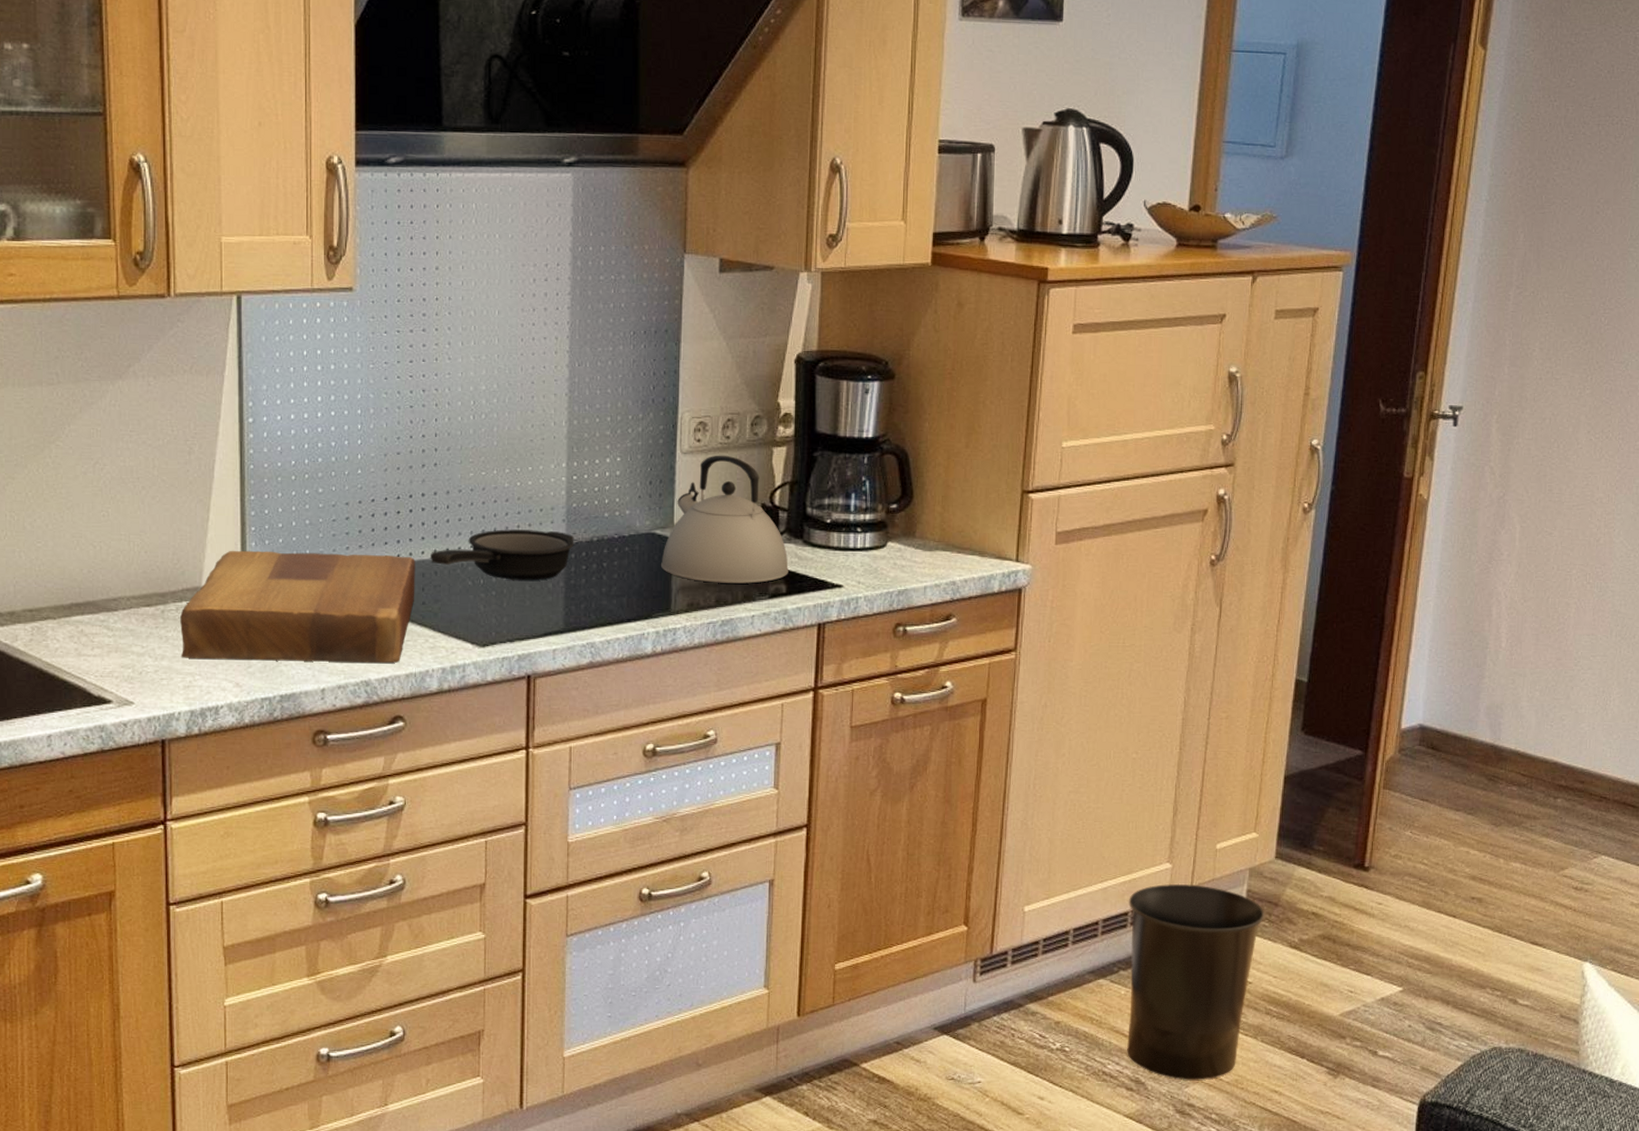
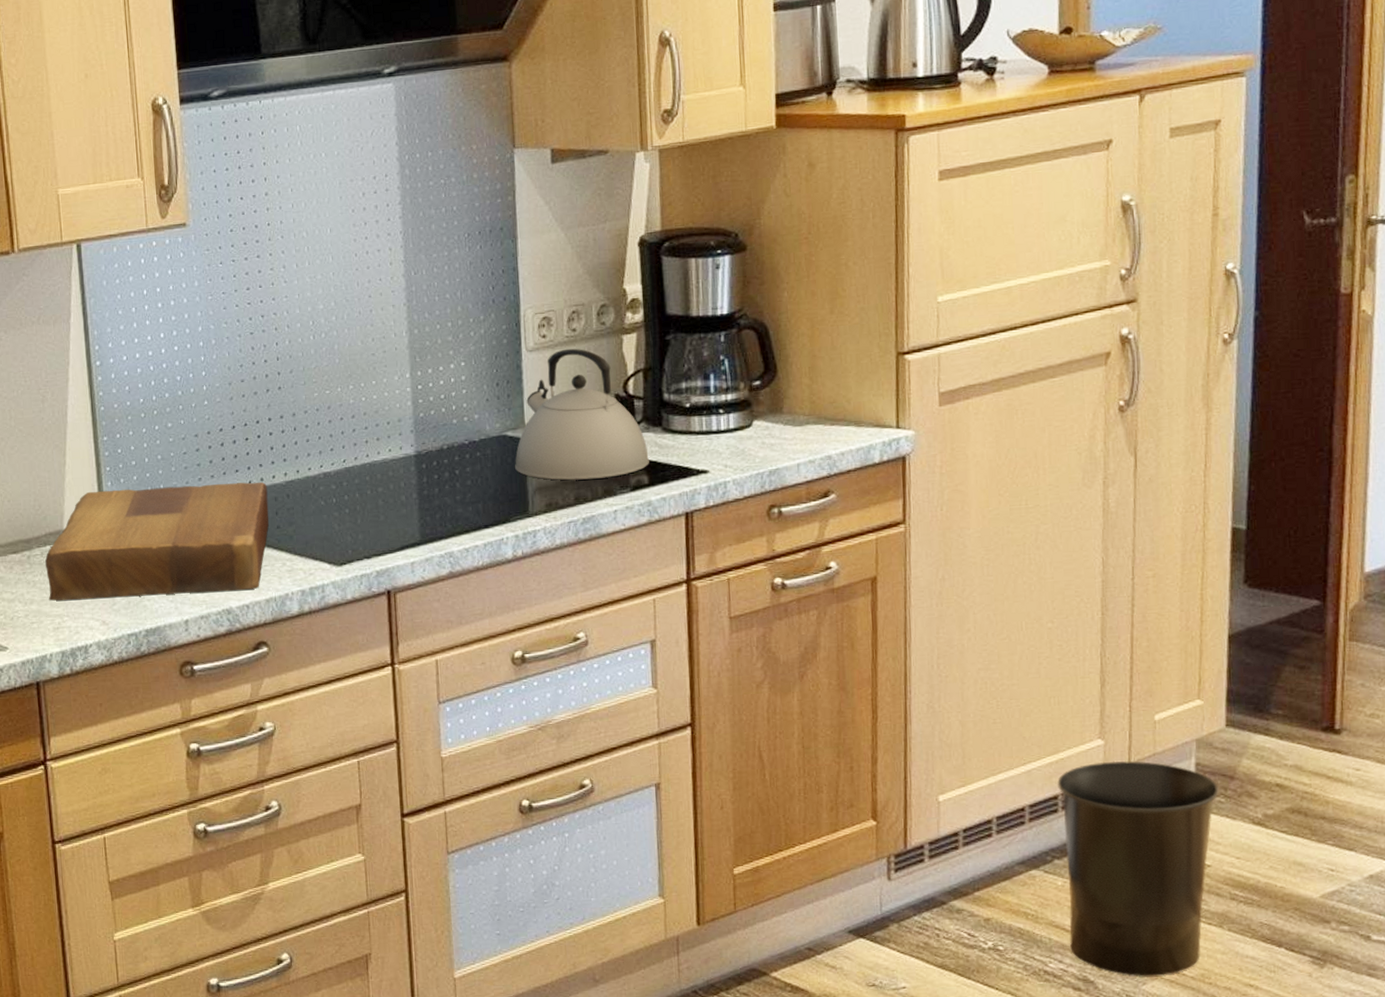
frying pan: present [429,529,574,580] -> none [280,443,425,496]

